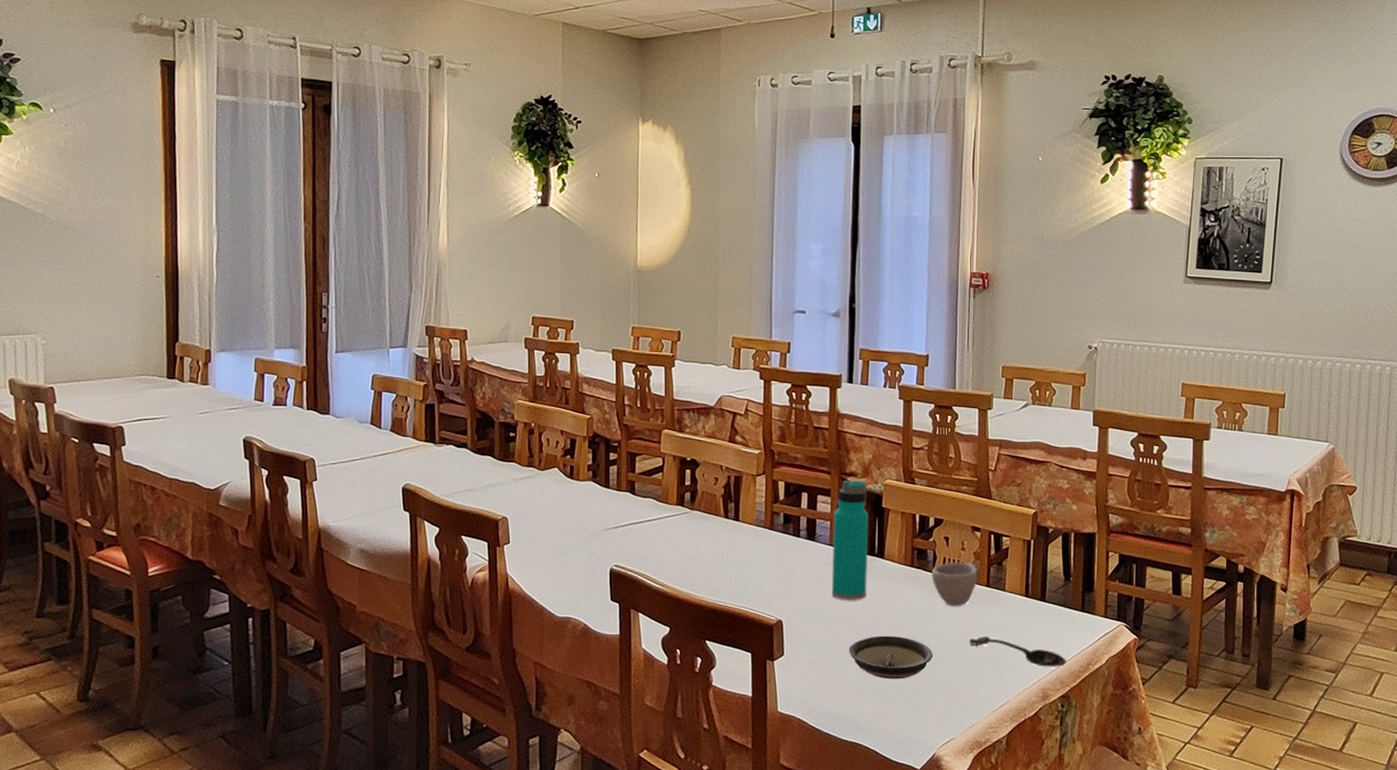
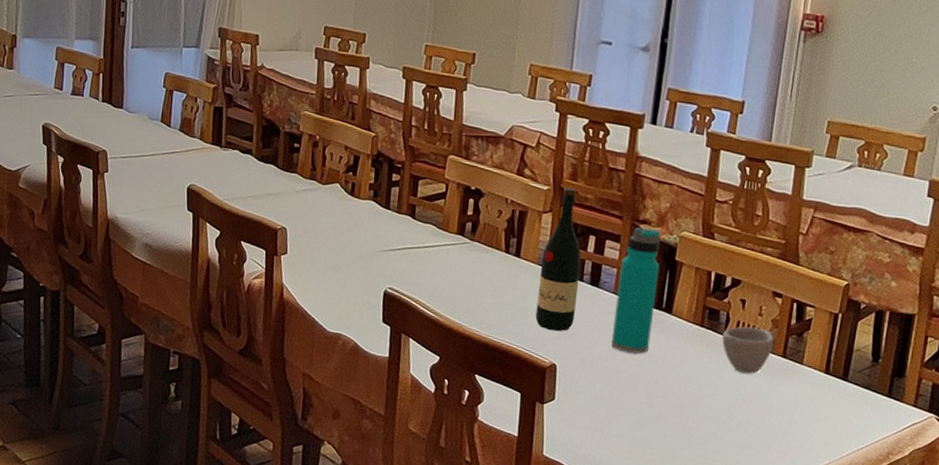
wine bottle: none [758,450,797,587] -> present [535,188,582,331]
saucer: present [849,635,933,680] -> none [624,393,715,441]
spoon: present [969,636,1067,667] -> none [756,408,865,452]

